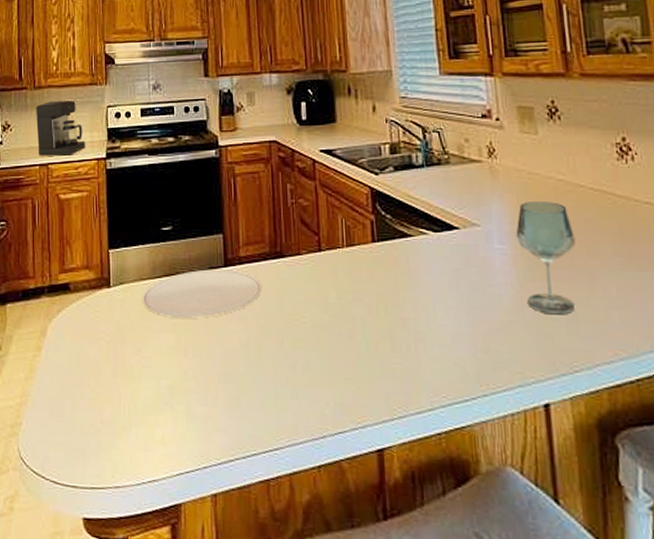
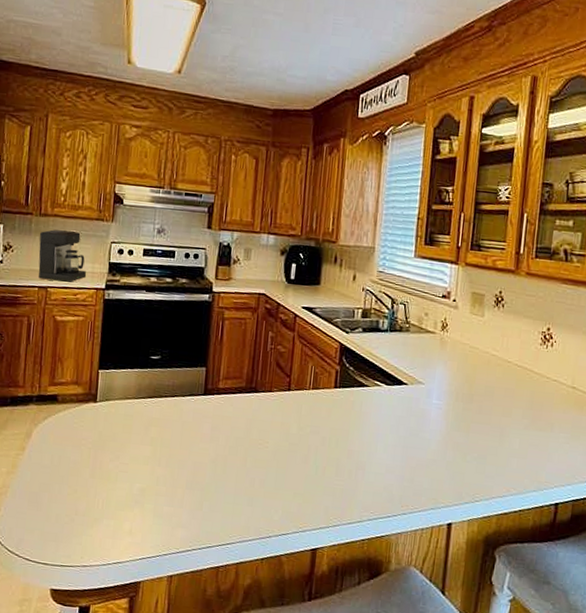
plate: present [142,269,262,320] -> none [125,395,235,436]
wine glass: present [516,202,575,315] -> none [450,369,496,459]

